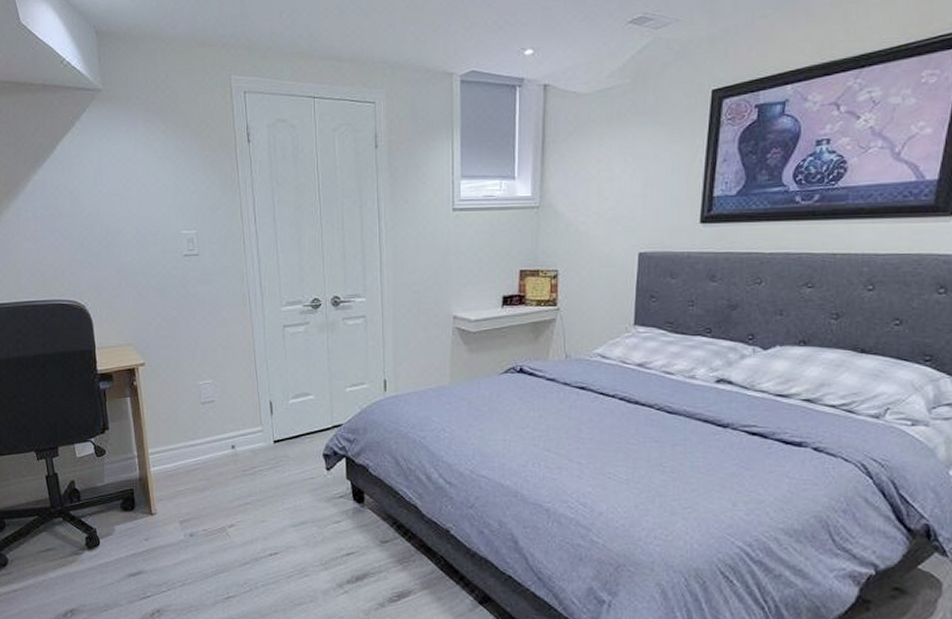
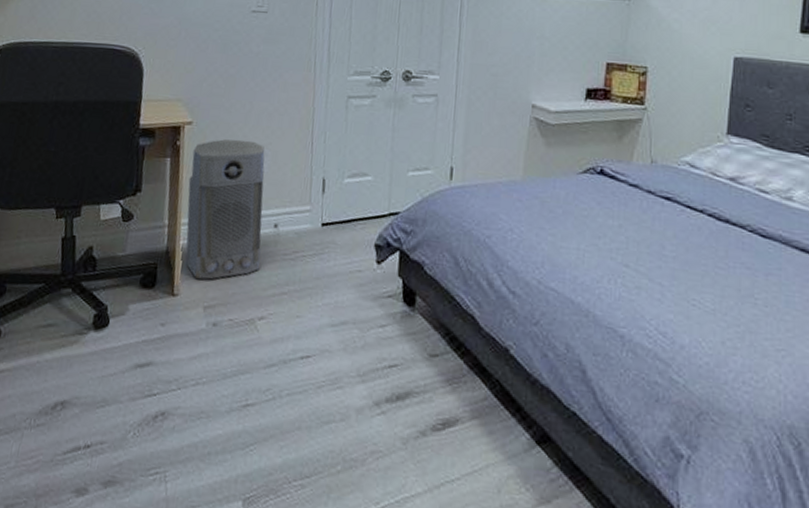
air purifier: none [149,374,224,499] -> present [186,139,265,280]

